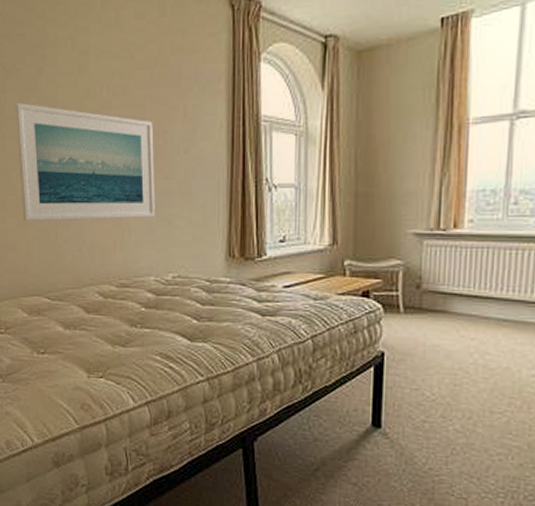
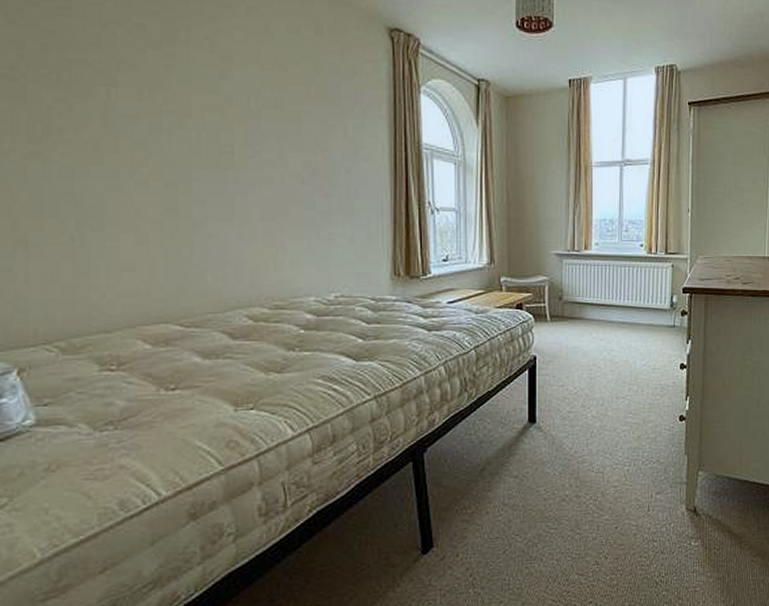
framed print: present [14,102,155,222] -> none [131,100,314,238]

